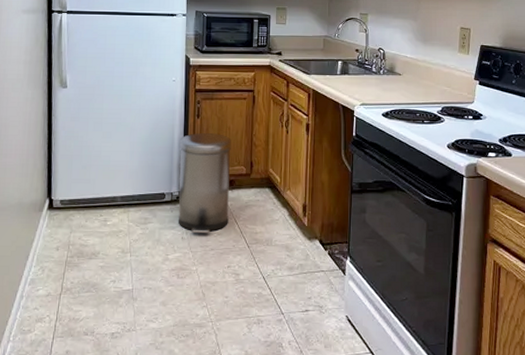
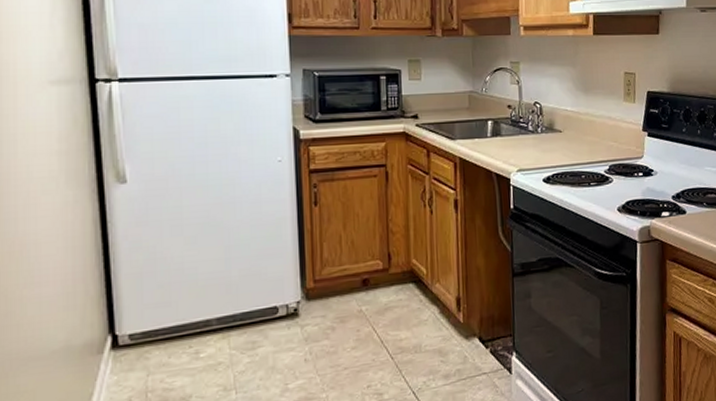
pedal bin: present [179,133,231,233] -> none [293,223,364,351]

